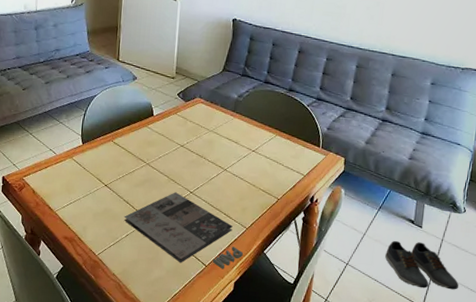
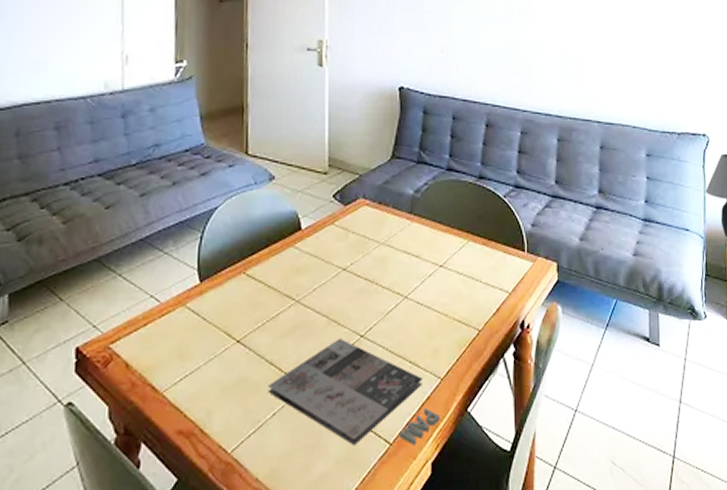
shoe: present [384,240,459,290] -> none [620,366,712,430]

